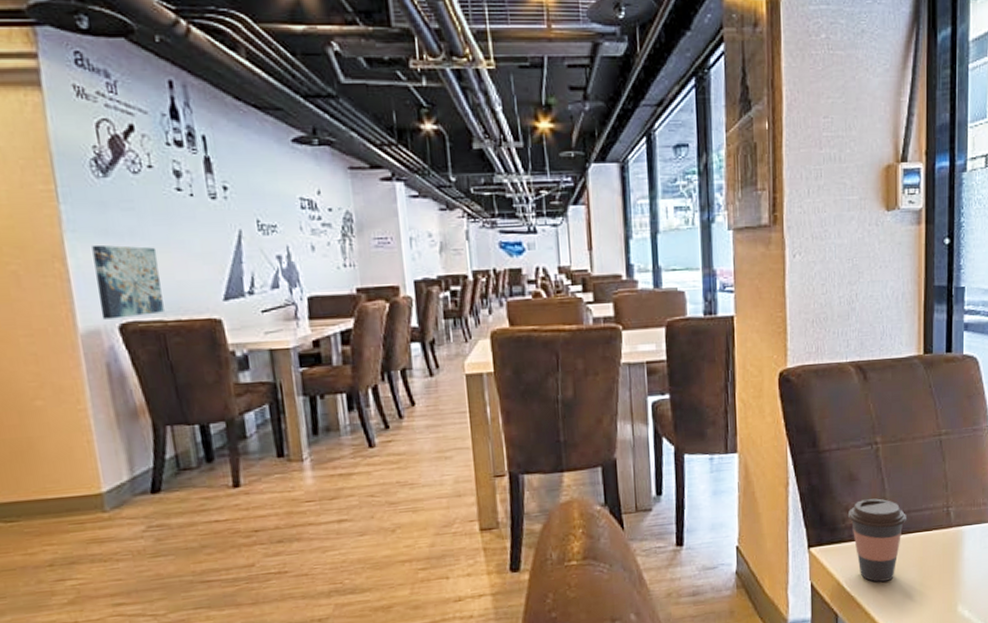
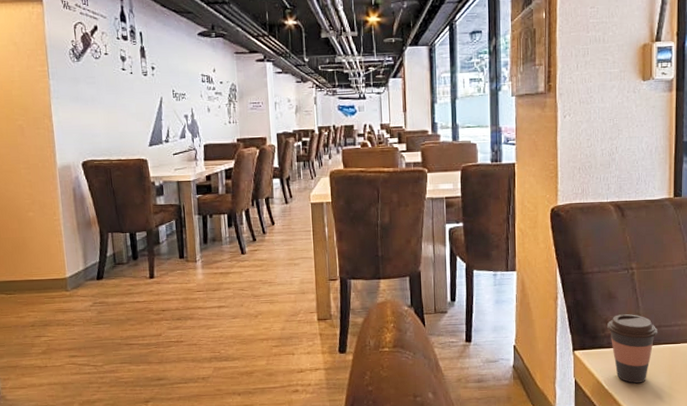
wall art: present [92,244,164,320] -> none [68,107,111,158]

